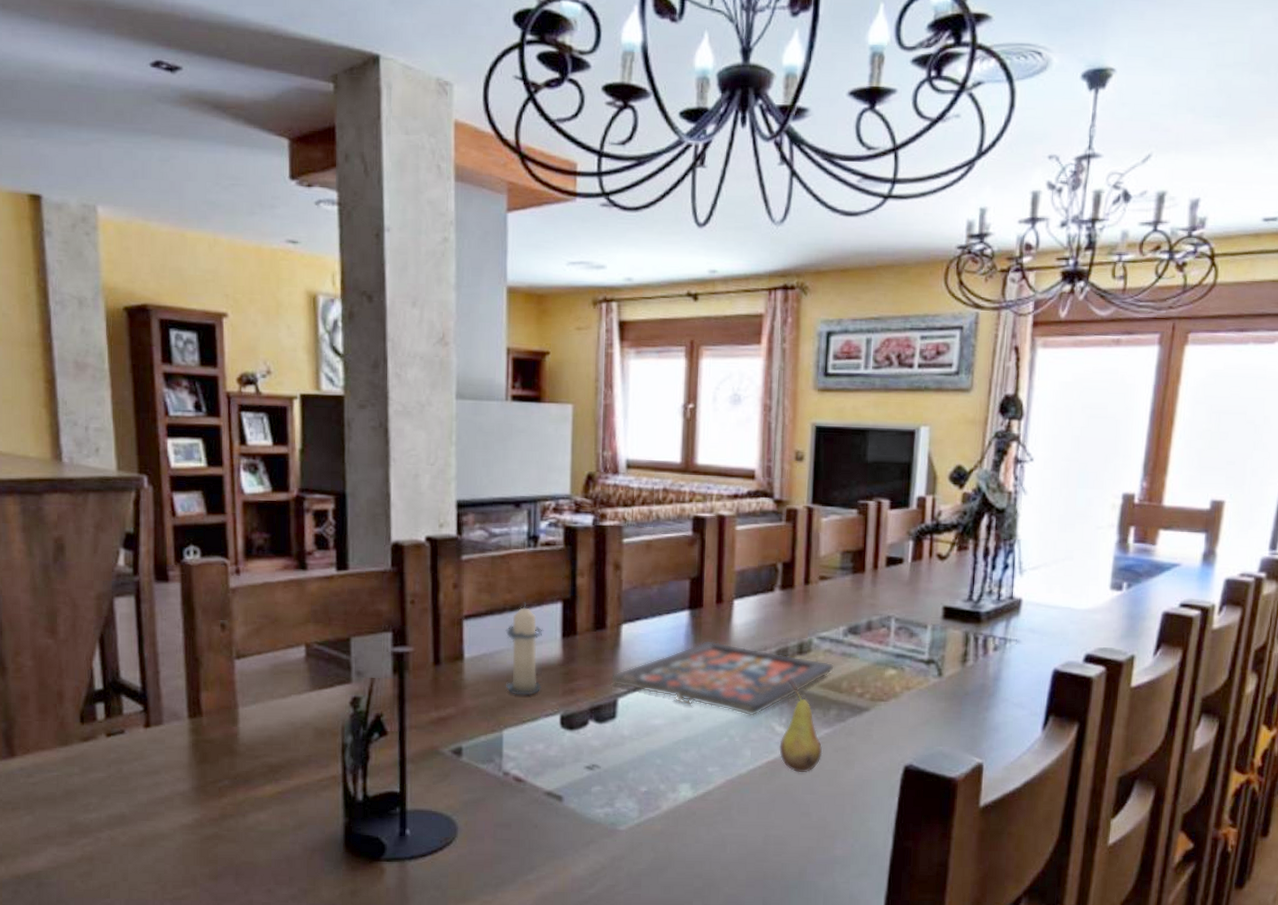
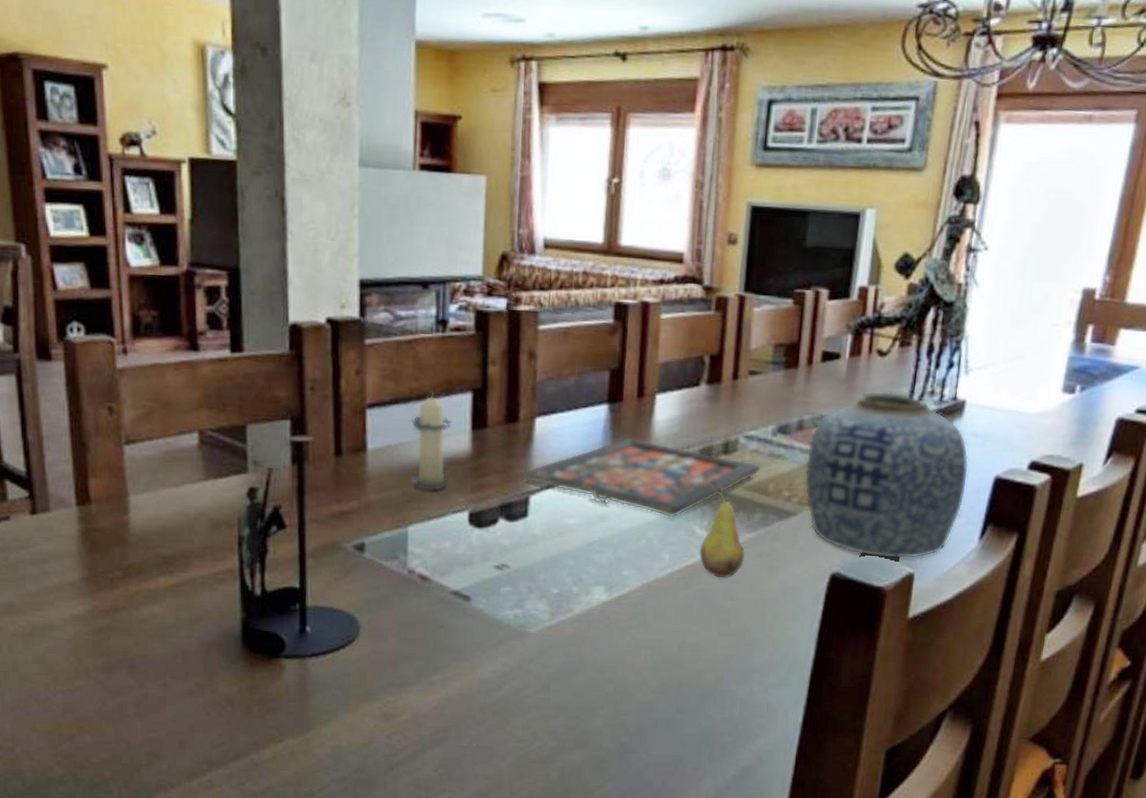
vase: none [875,592,1029,750] -> present [804,390,969,559]

